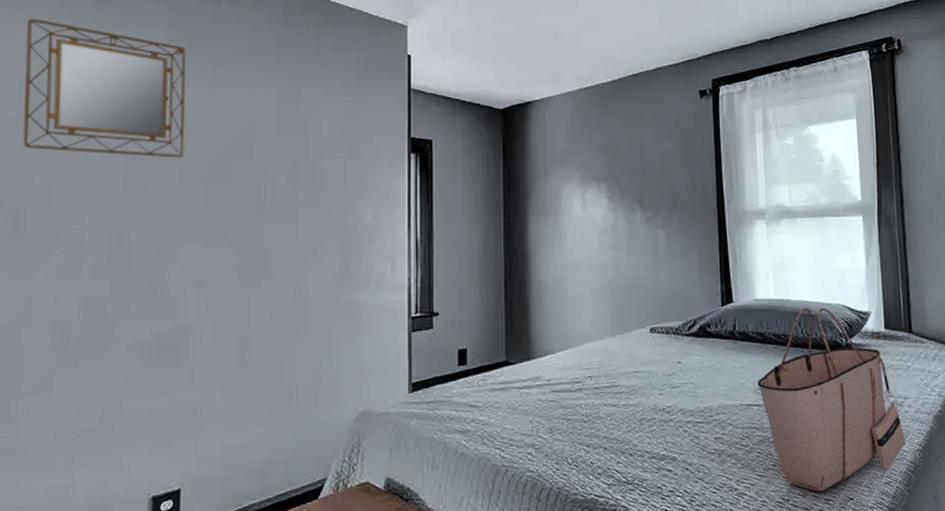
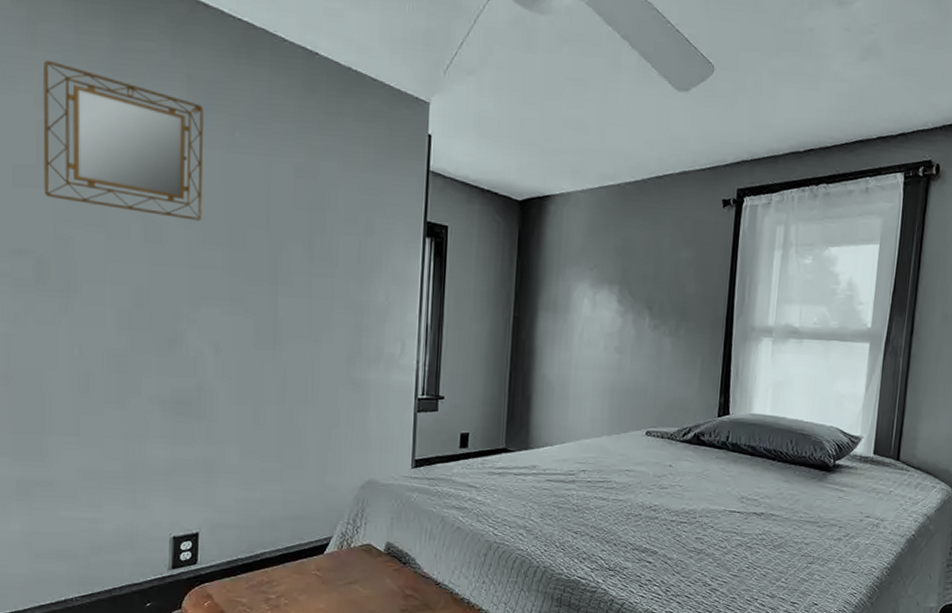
tote bag: present [757,307,906,492] -> none [742,426,876,595]

